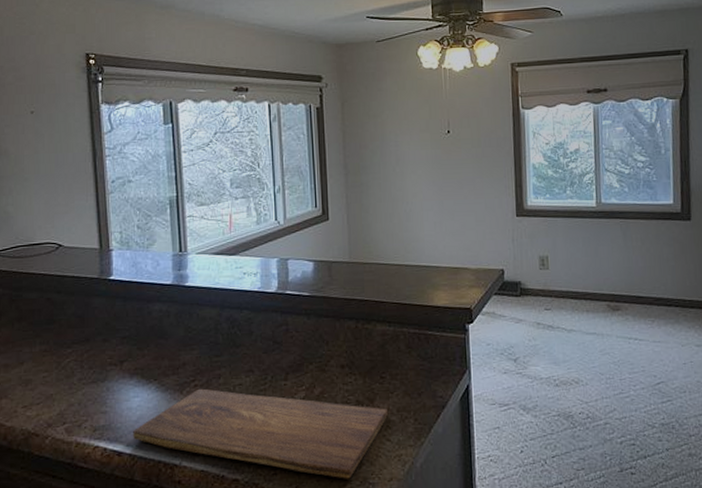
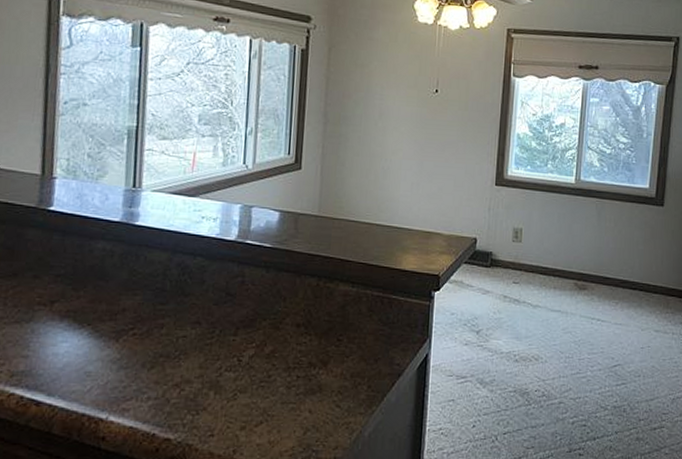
cutting board: present [133,388,388,479] -> none [56,338,341,445]

